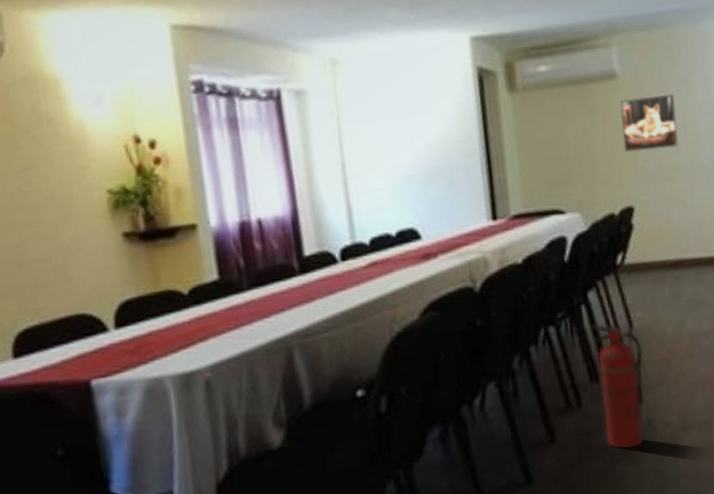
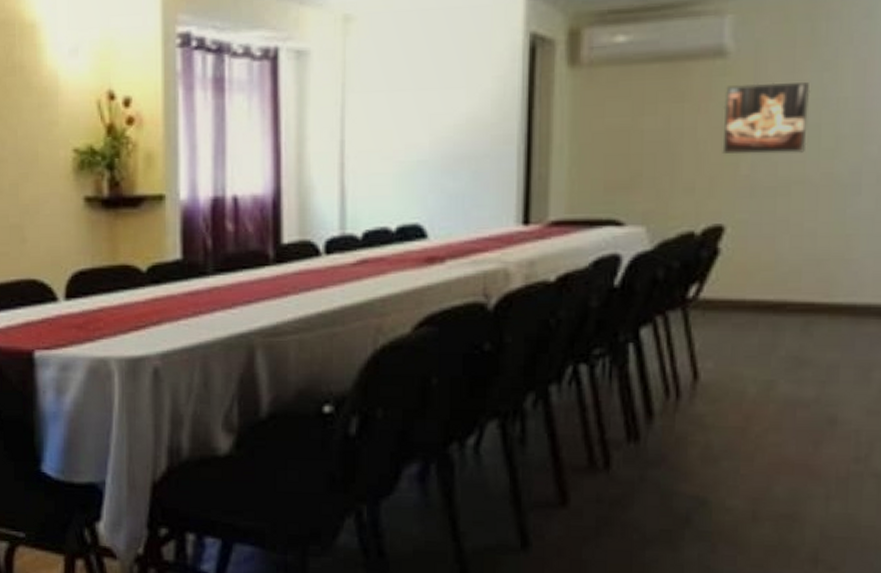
fire extinguisher: present [592,324,647,450] -> none [637,369,709,532]

